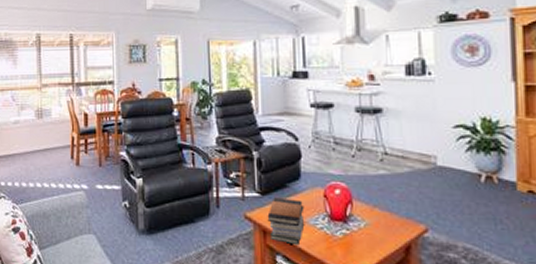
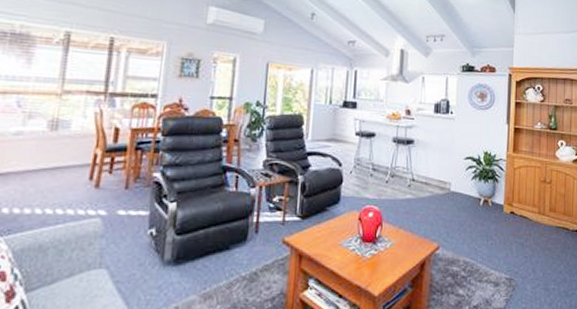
book stack: present [267,197,305,246] -> none [304,221,340,268]

